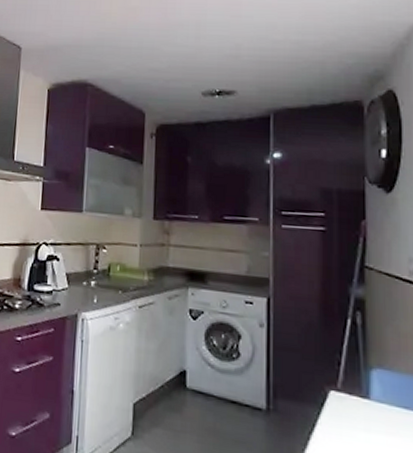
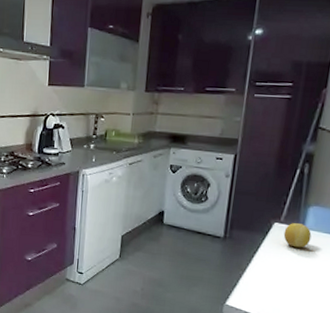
fruit: none [344,391,381,428] -> present [283,223,312,248]

